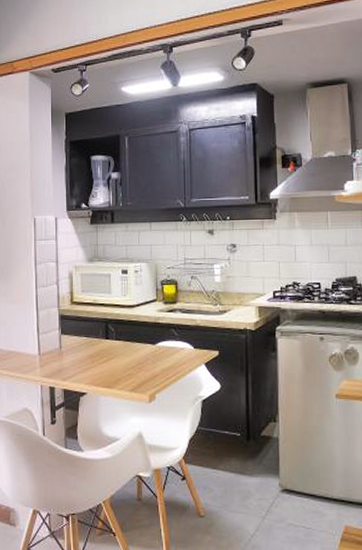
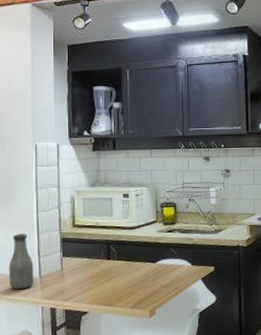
bottle: none [9,310,33,367] -> present [8,234,34,290]

